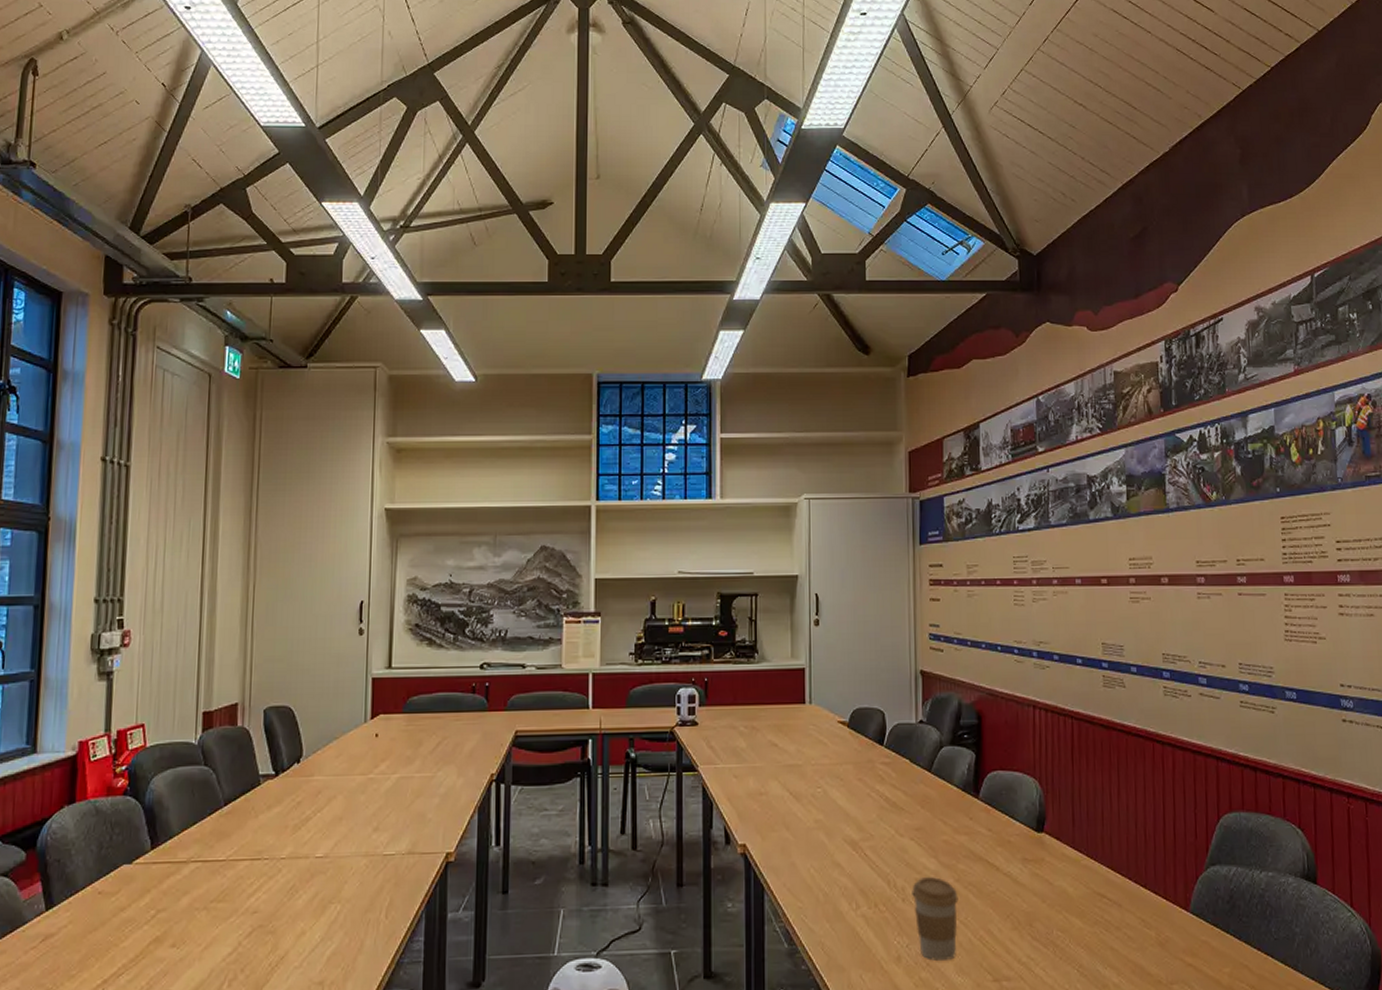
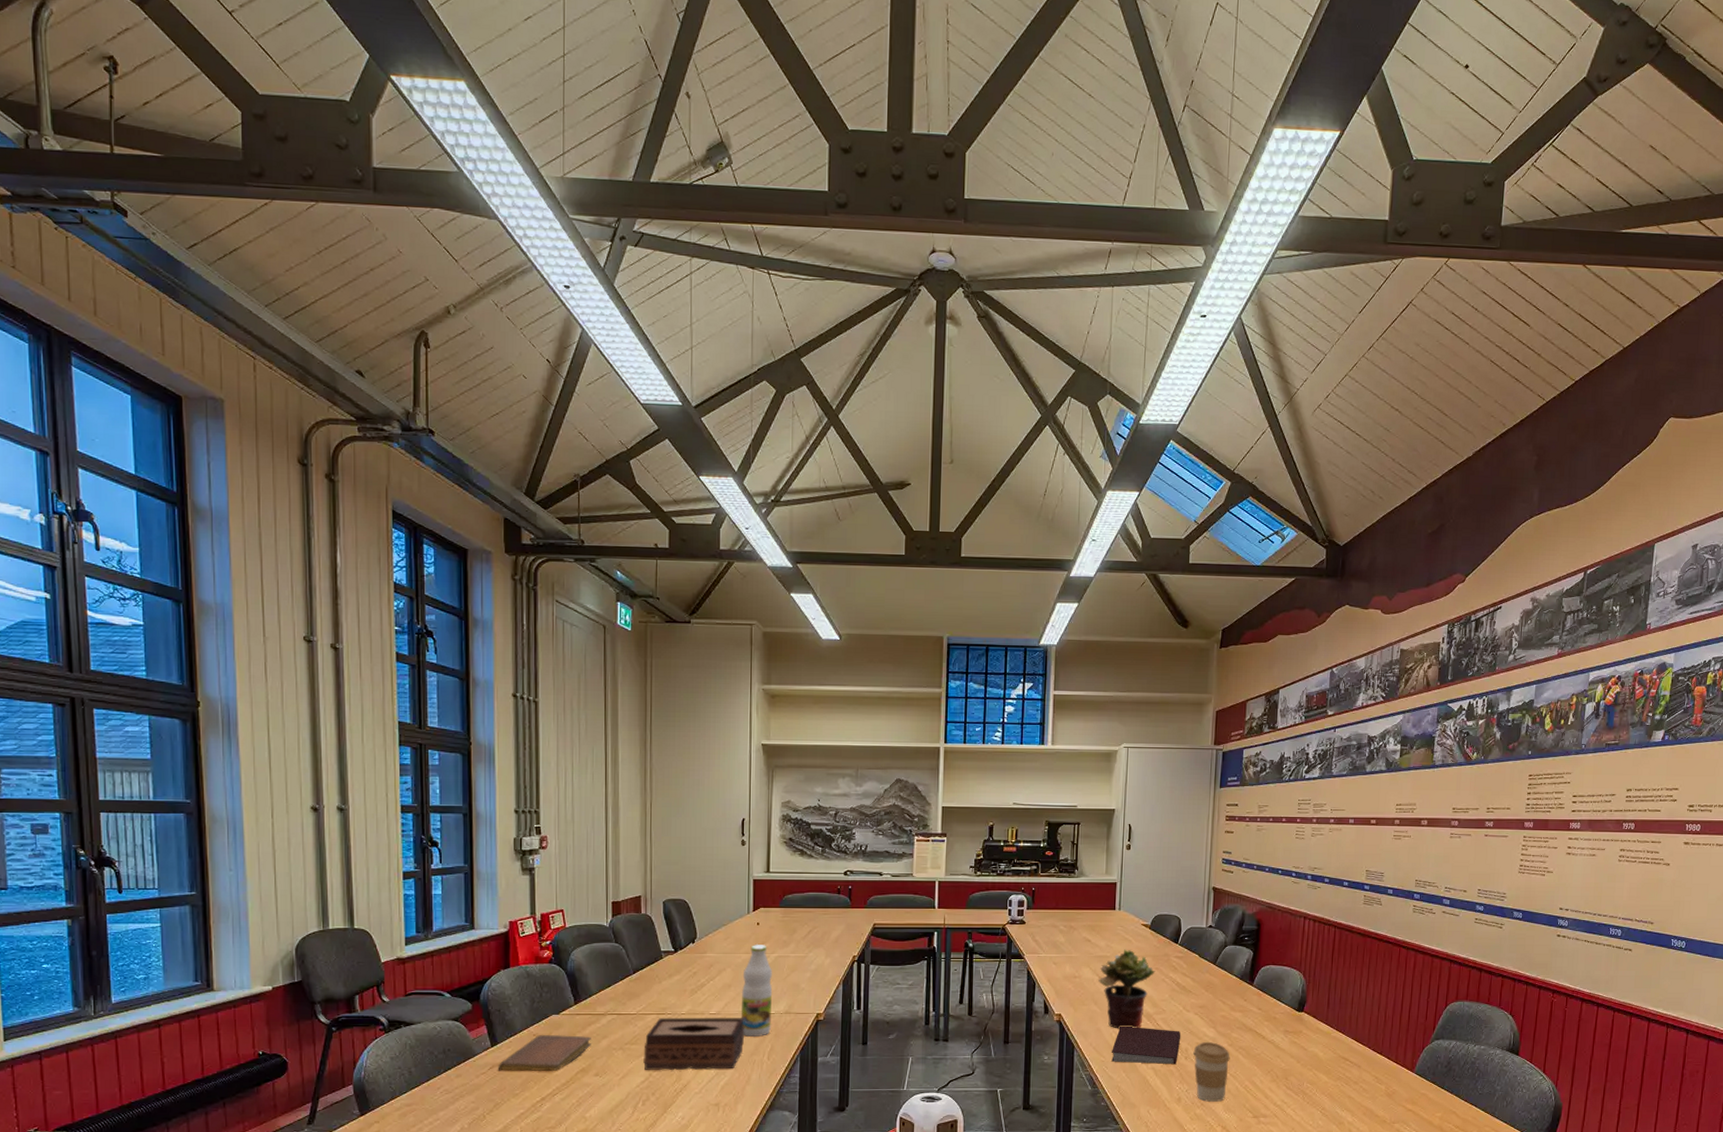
notebook: none [51,890,169,944] -> present [497,1034,591,1072]
tissue box: none [232,861,358,938] -> present [643,1017,745,1071]
bottle: none [353,762,393,889] -> present [740,945,773,1038]
potted plant: none [790,755,858,863] -> present [1098,949,1155,1029]
notebook: none [811,858,896,910] -> present [1111,1026,1181,1065]

